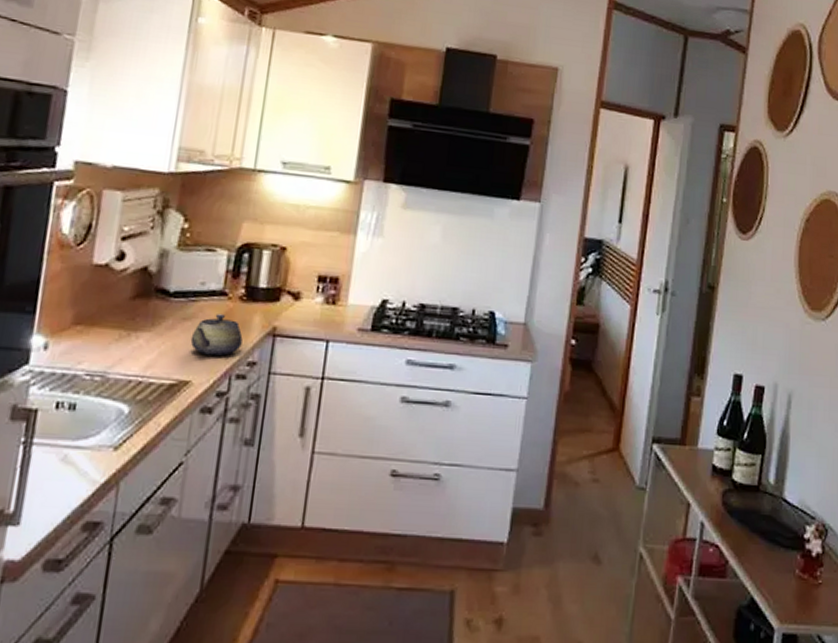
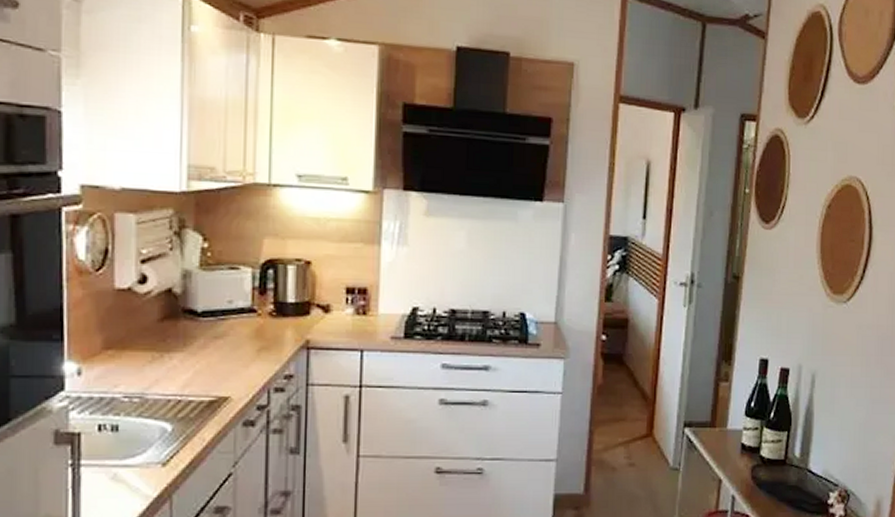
teapot: present [190,314,243,356] -> none [224,331,277,371]

